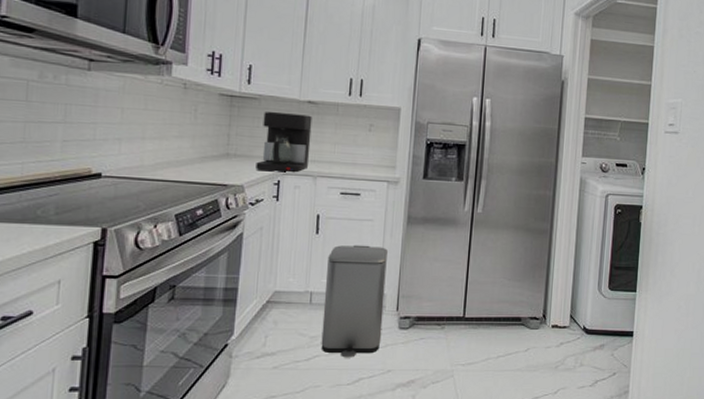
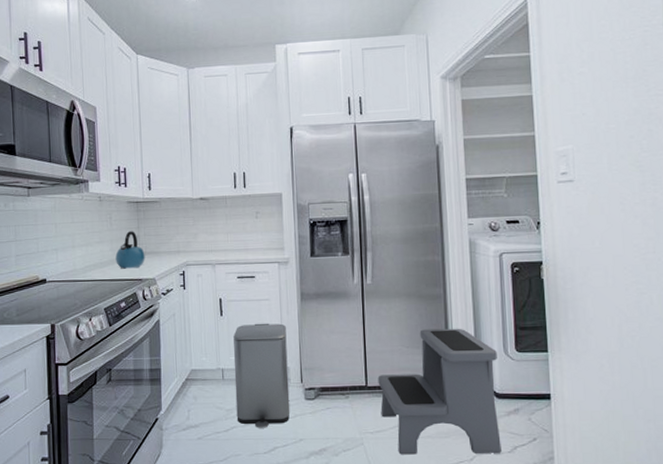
kettle: none [196,128,234,172] -> present [115,231,145,269]
coffee maker: present [256,111,312,173] -> none [163,210,207,265]
step stool: none [474,263,592,388] -> present [377,328,502,455]

